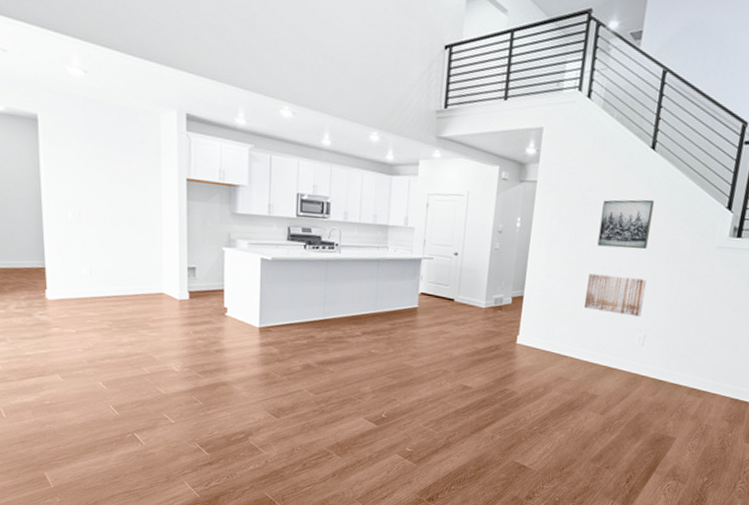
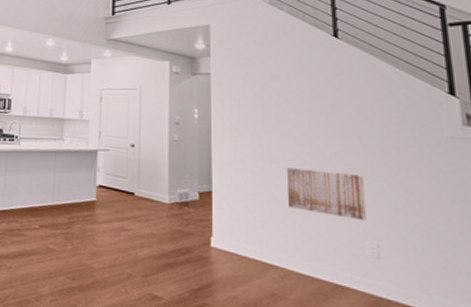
wall art: present [597,199,654,249] -> none [289,87,354,140]

